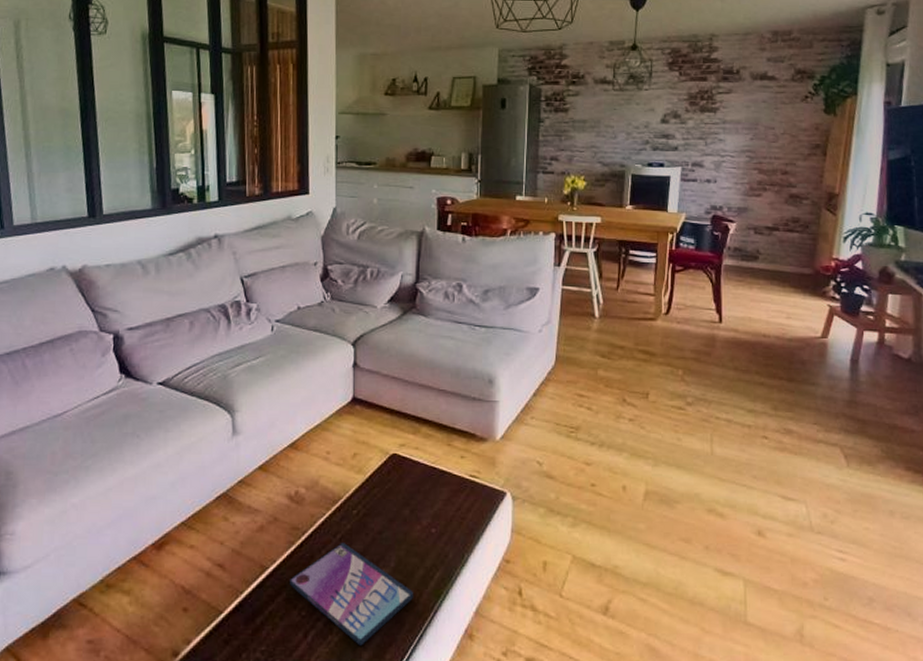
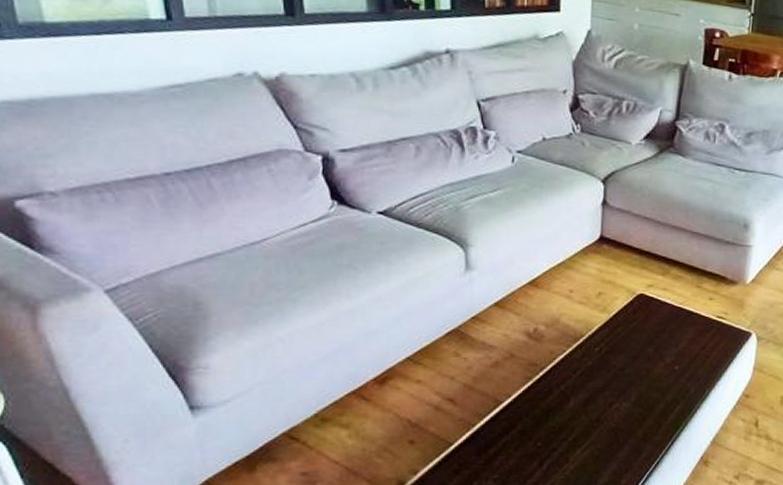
video game case: present [290,543,413,646] -> none [526,379,652,473]

